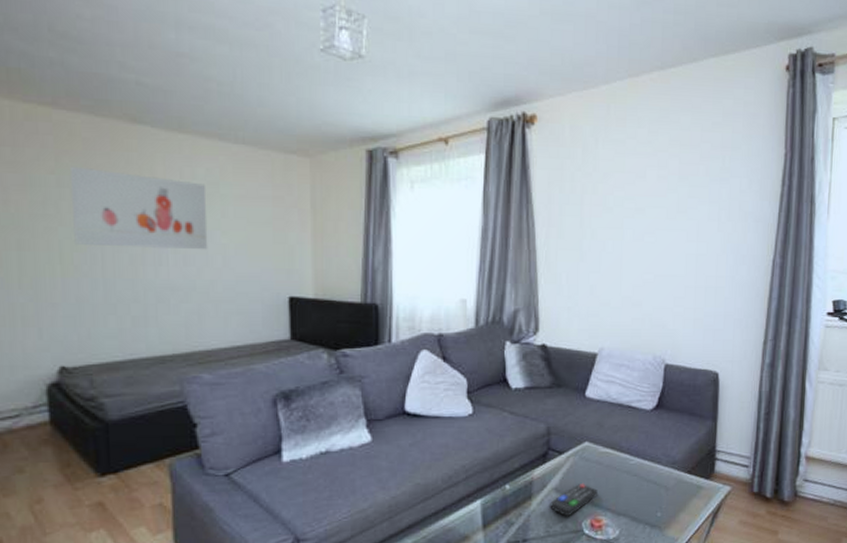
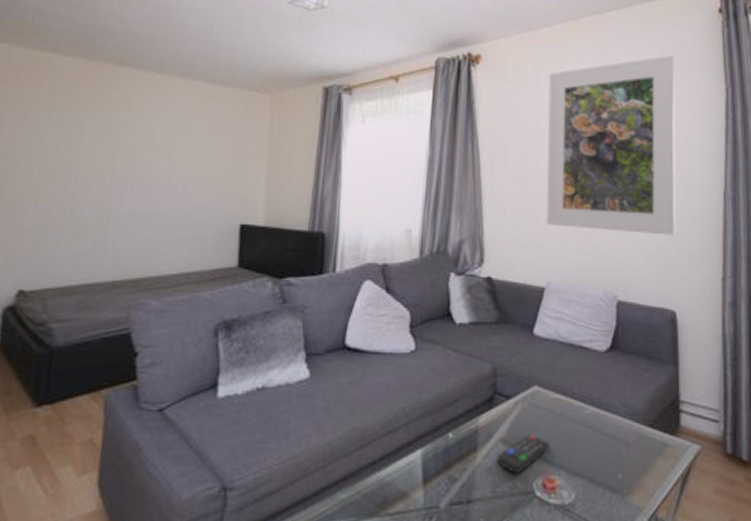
wall art: present [71,166,208,250] -> none [52,103,176,179]
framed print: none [600,117,738,302] -> present [546,55,677,236]

